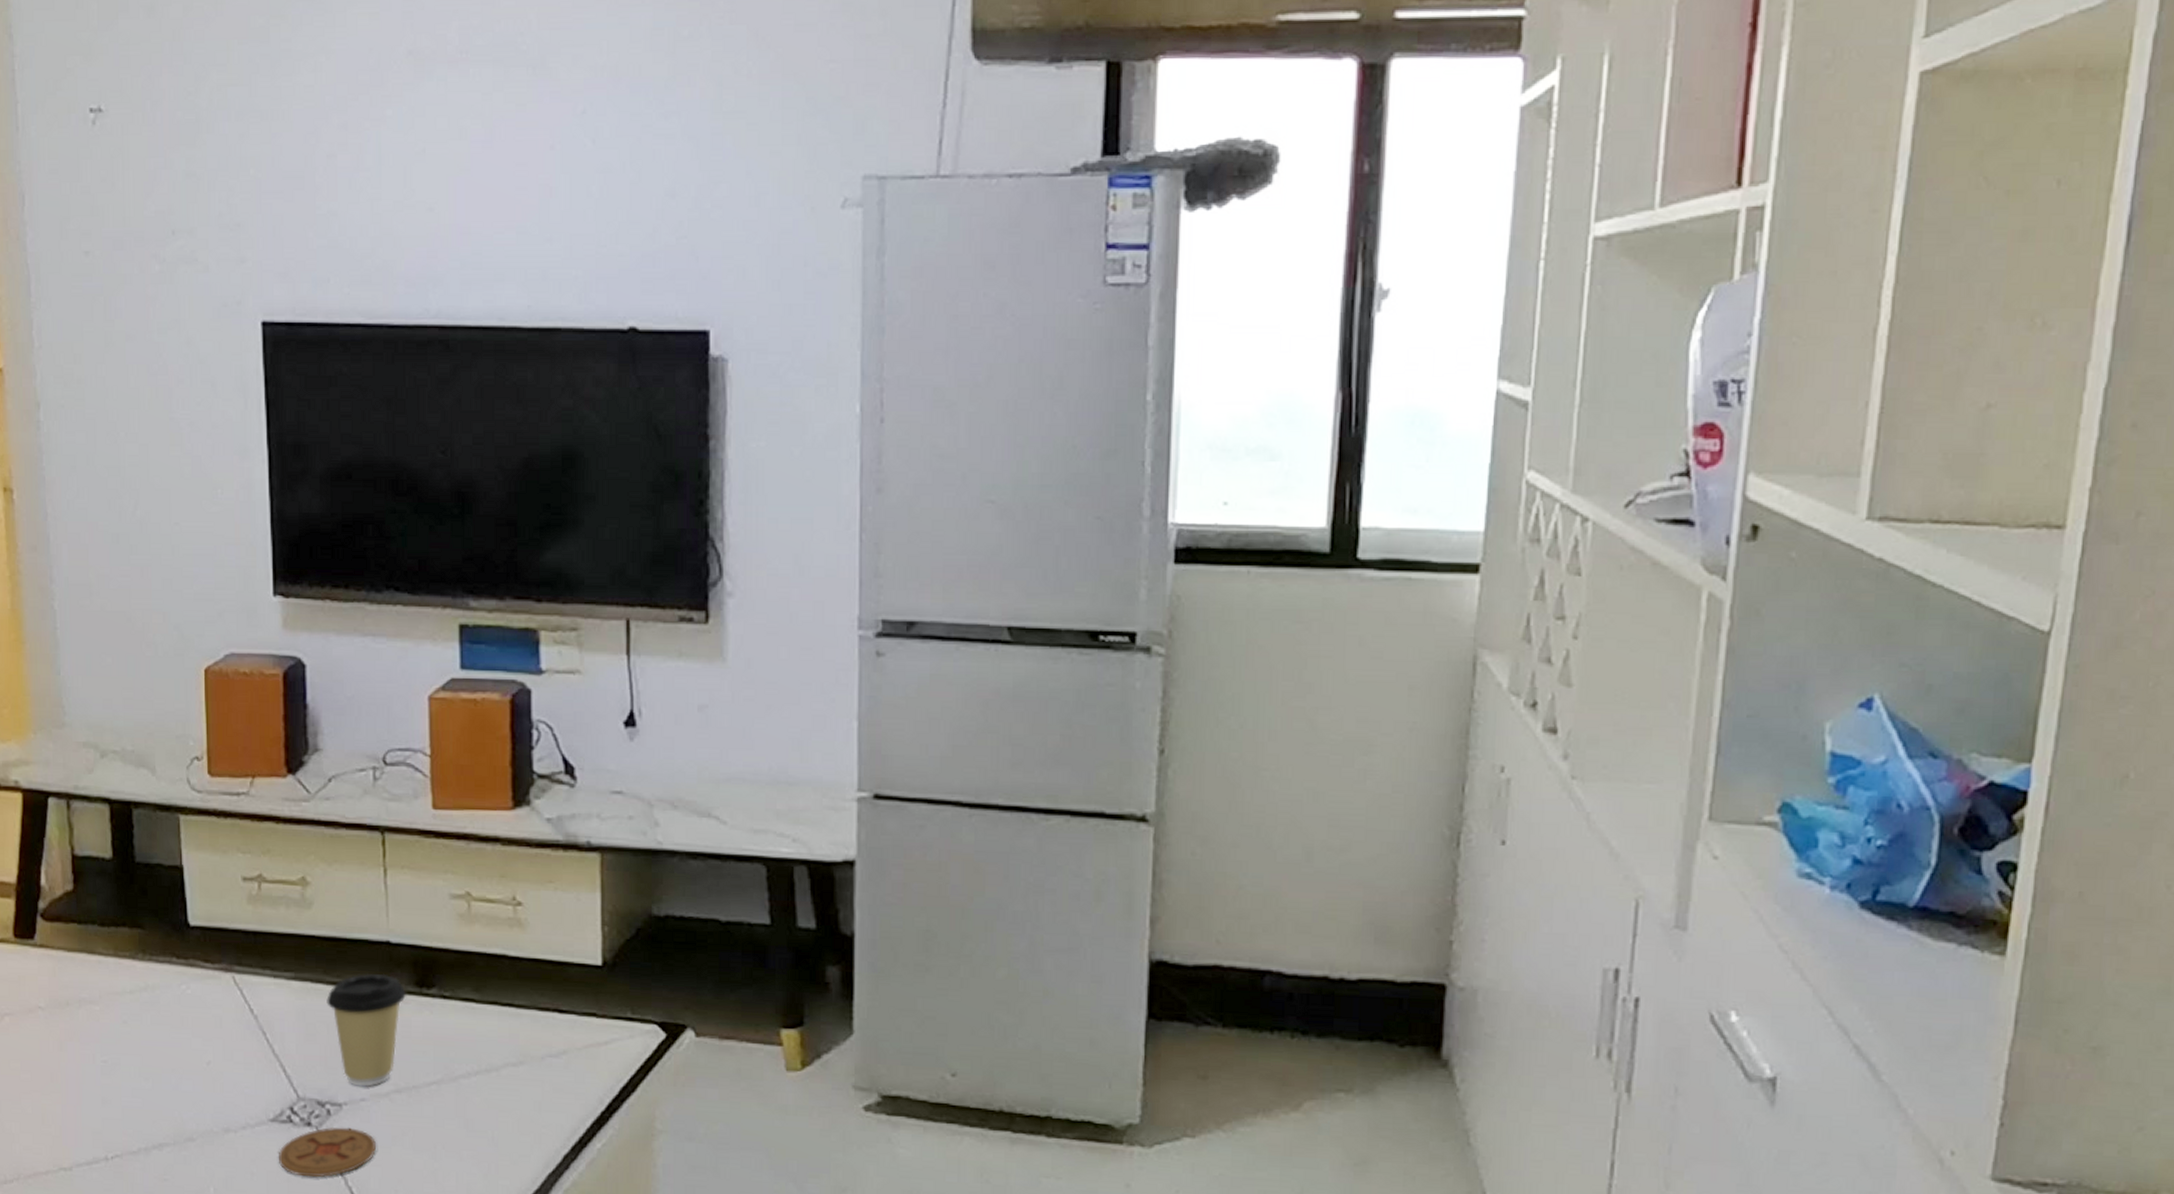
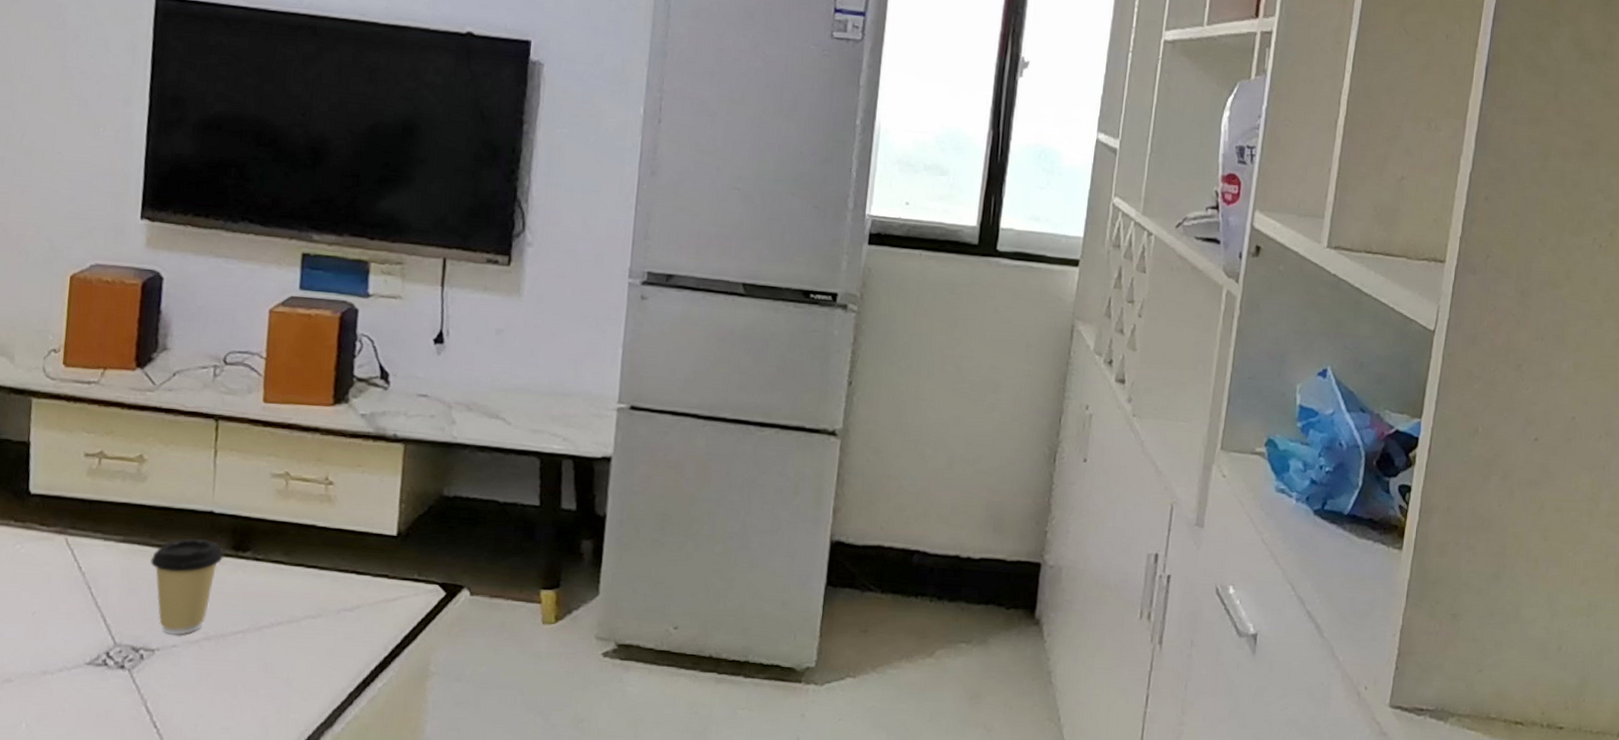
coaster: present [279,1126,377,1178] -> none [90,669,183,714]

